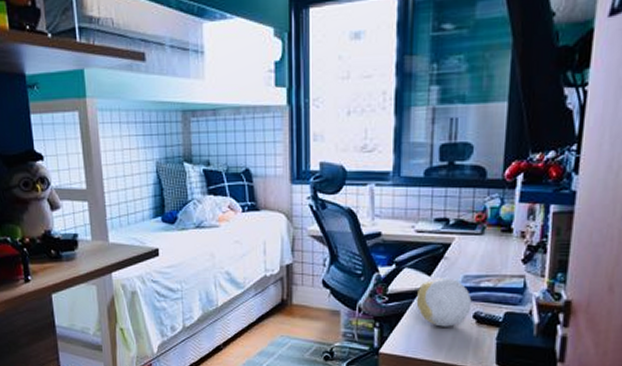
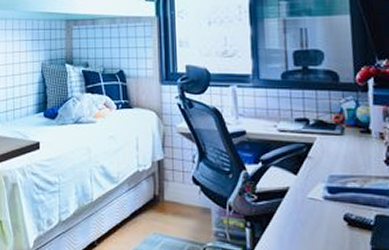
decorative ball: present [416,277,472,327] -> none [285,177,341,229]

